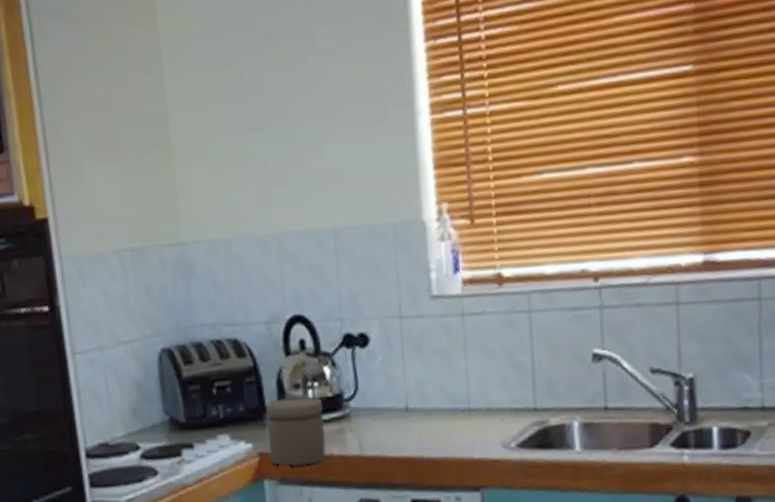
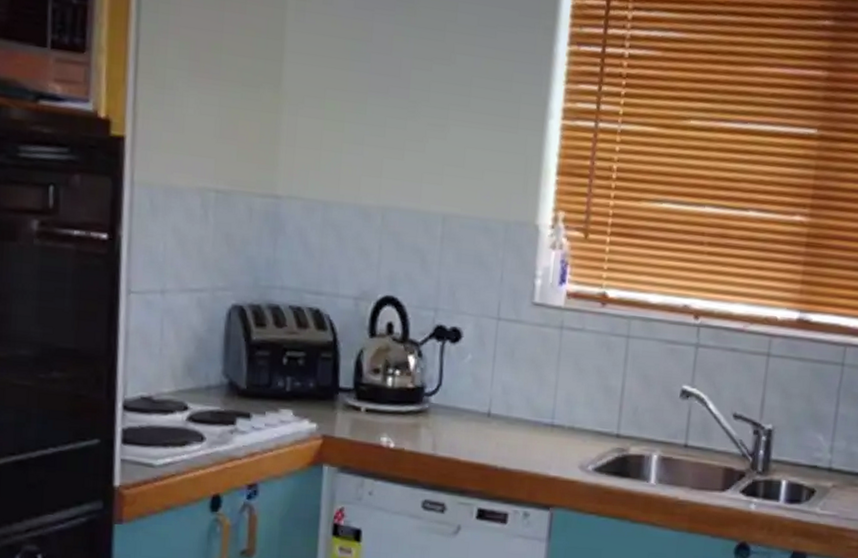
jar: present [266,397,326,467] -> none [333,381,401,457]

